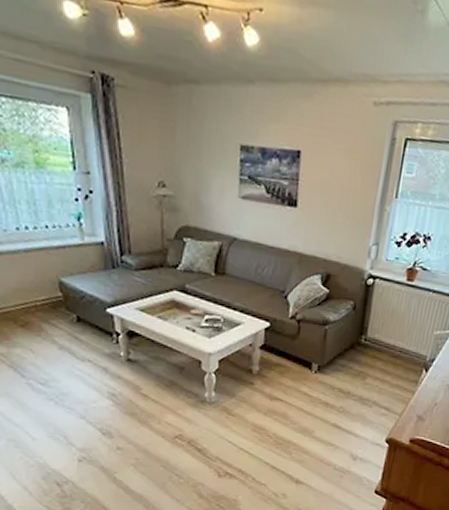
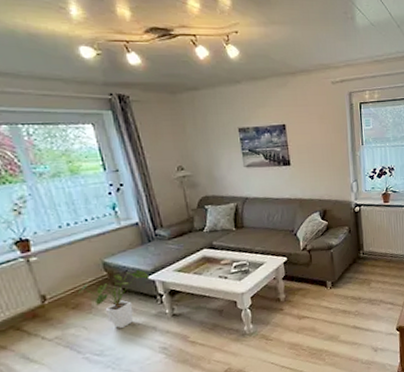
house plant: none [29,297,106,362] -> present [78,270,148,329]

